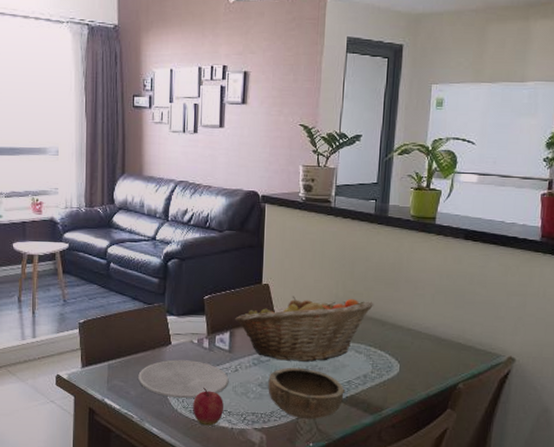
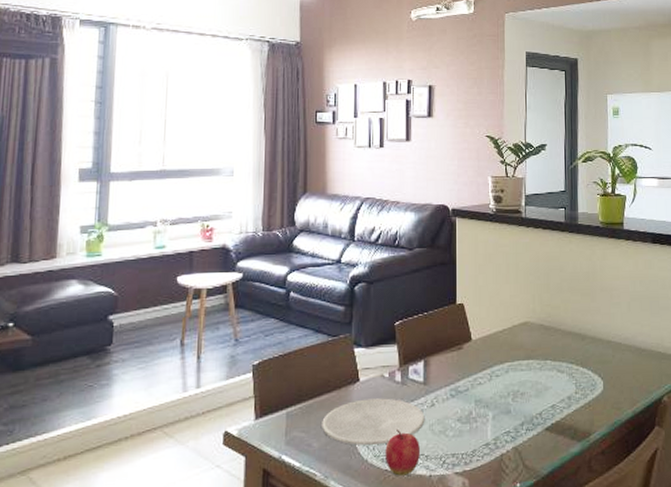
fruit basket: present [235,296,374,362] -> none [429,312,572,389]
bowl: present [268,367,346,420] -> none [468,395,550,456]

